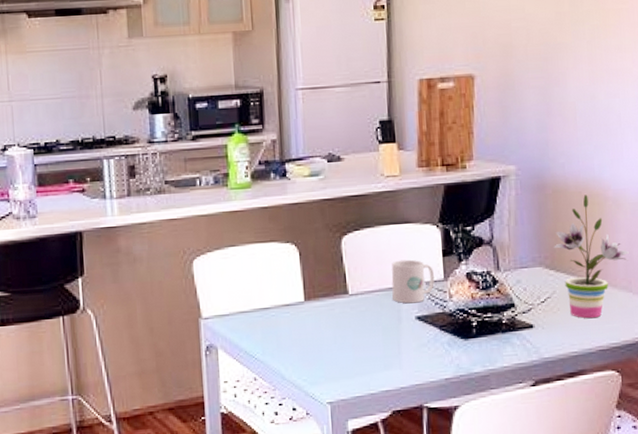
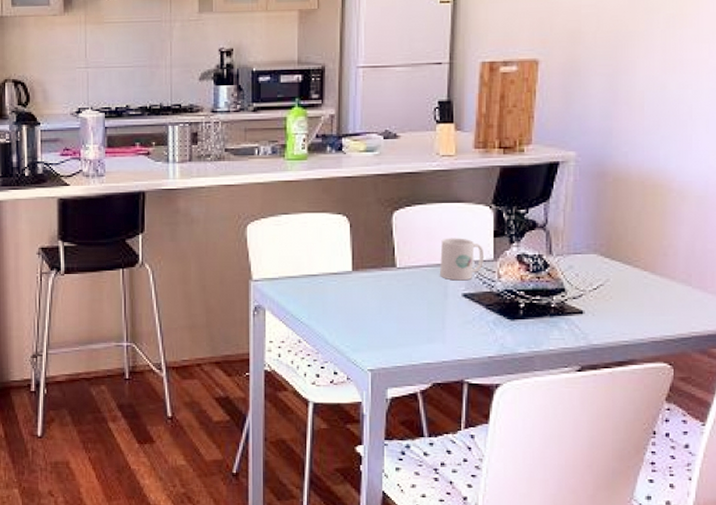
potted plant: present [553,194,630,319] -> none [609,185,692,309]

